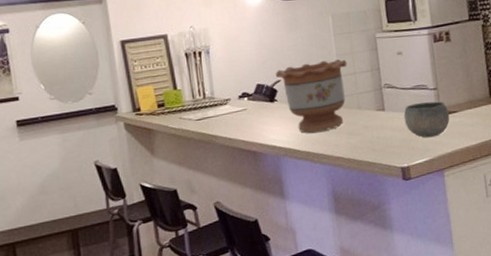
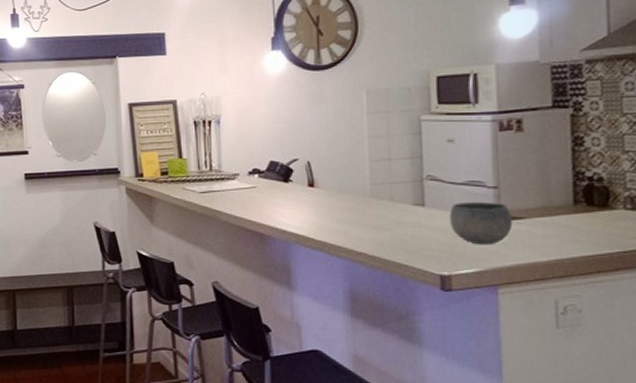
flower pot: present [275,59,347,133] -> none [292,141,381,221]

